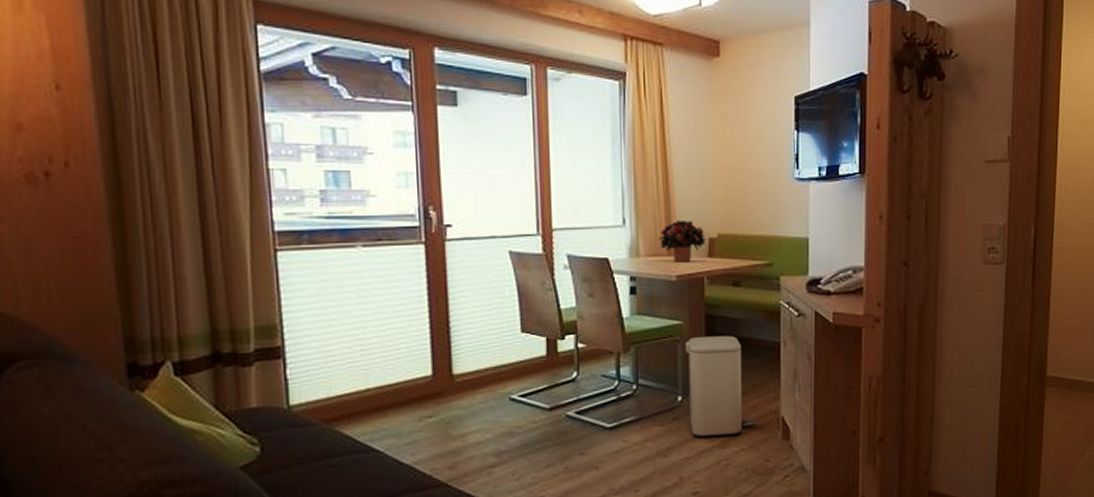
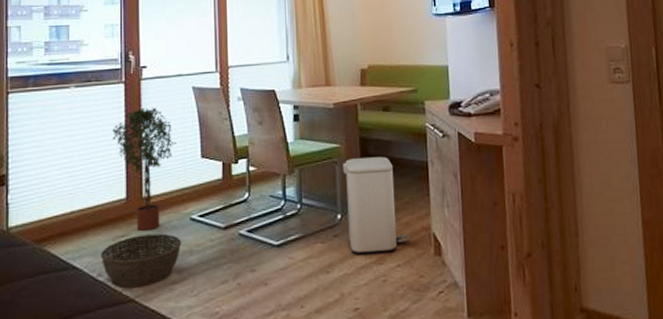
basket: none [404,414,500,472] -> present [100,233,182,288]
potted tree: none [412,273,491,412] -> present [113,107,176,232]
bouquet: present [658,219,706,264] -> none [317,54,358,93]

